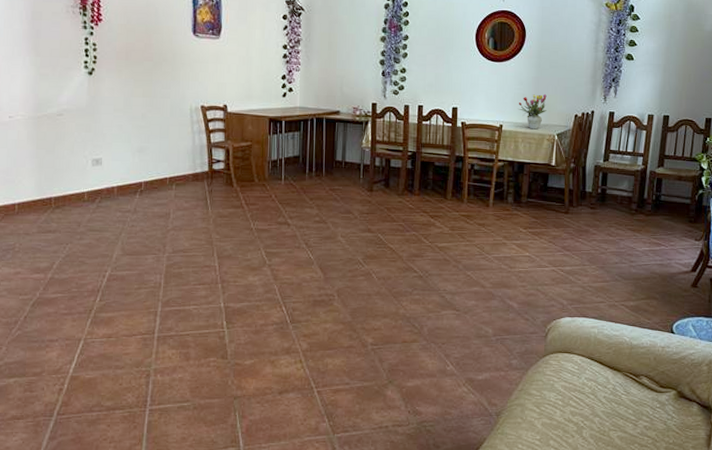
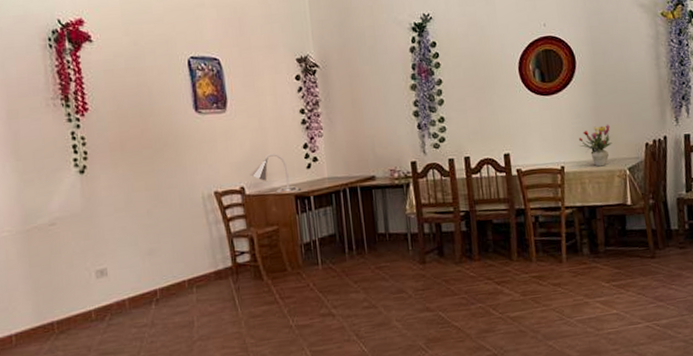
table lamp: none [233,80,275,116] -> present [250,154,301,194]

